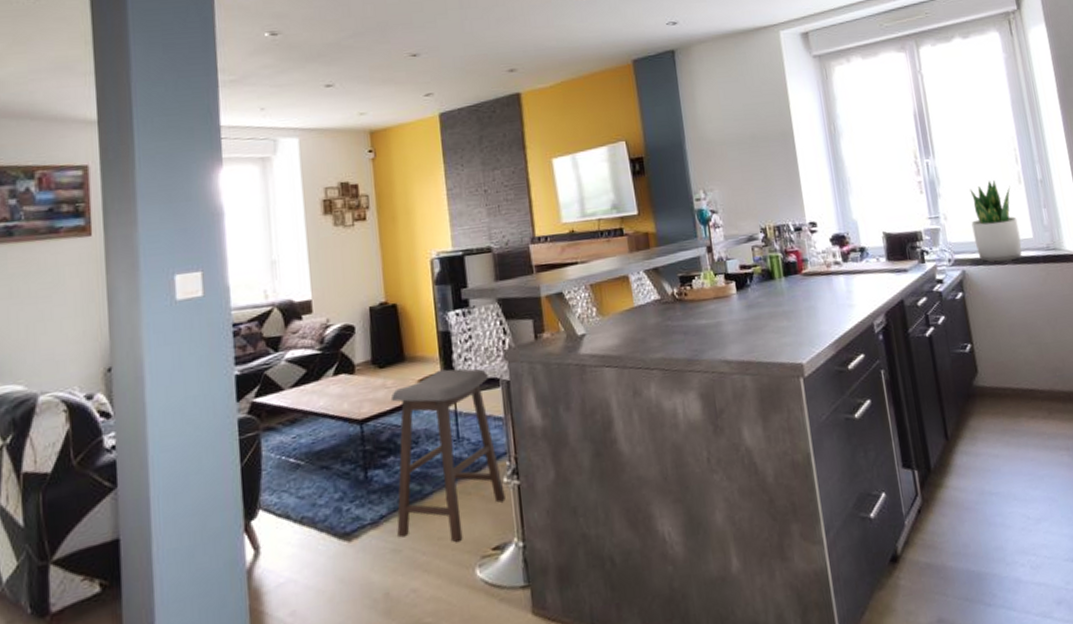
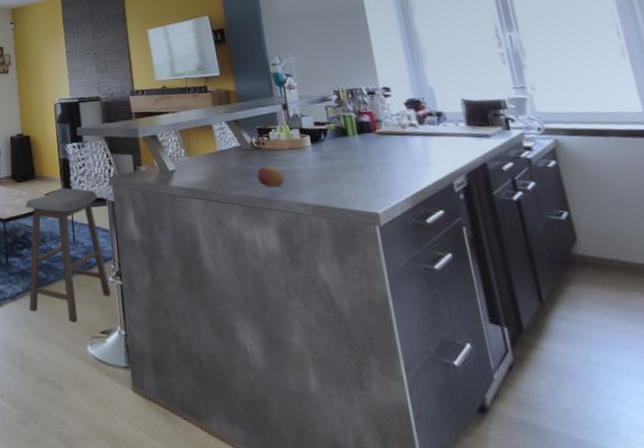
fruit: none [678,320,709,345] -> present [256,166,285,187]
planter: present [969,180,1022,263] -> none [561,54,629,134]

